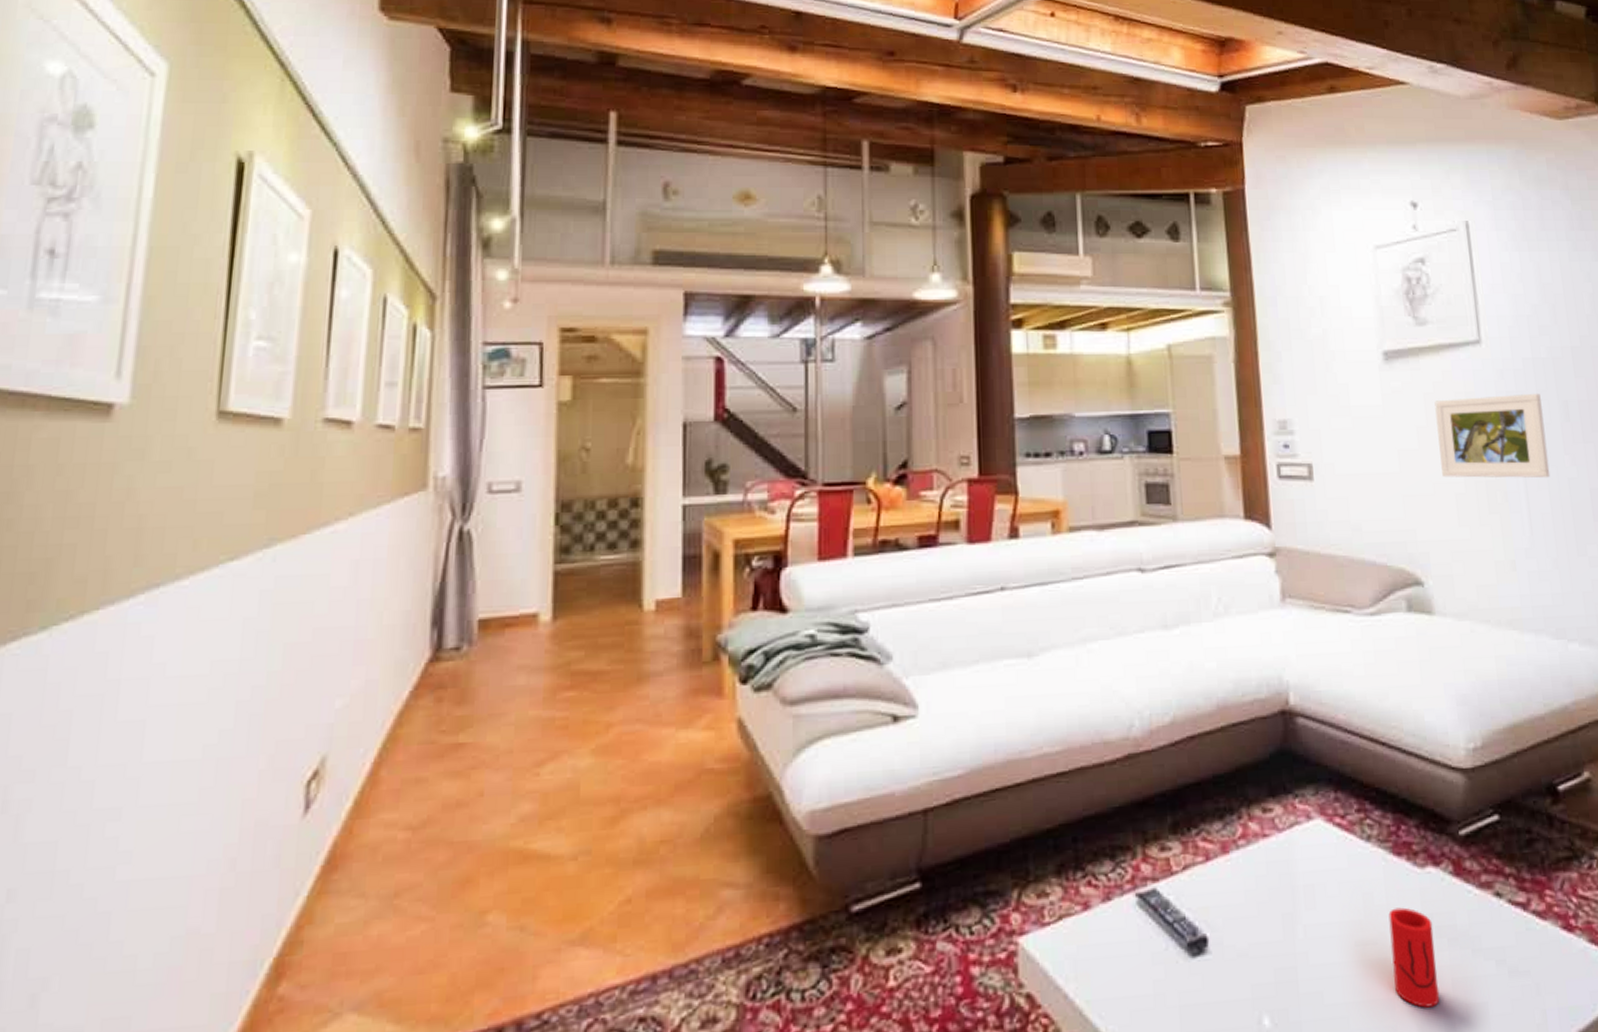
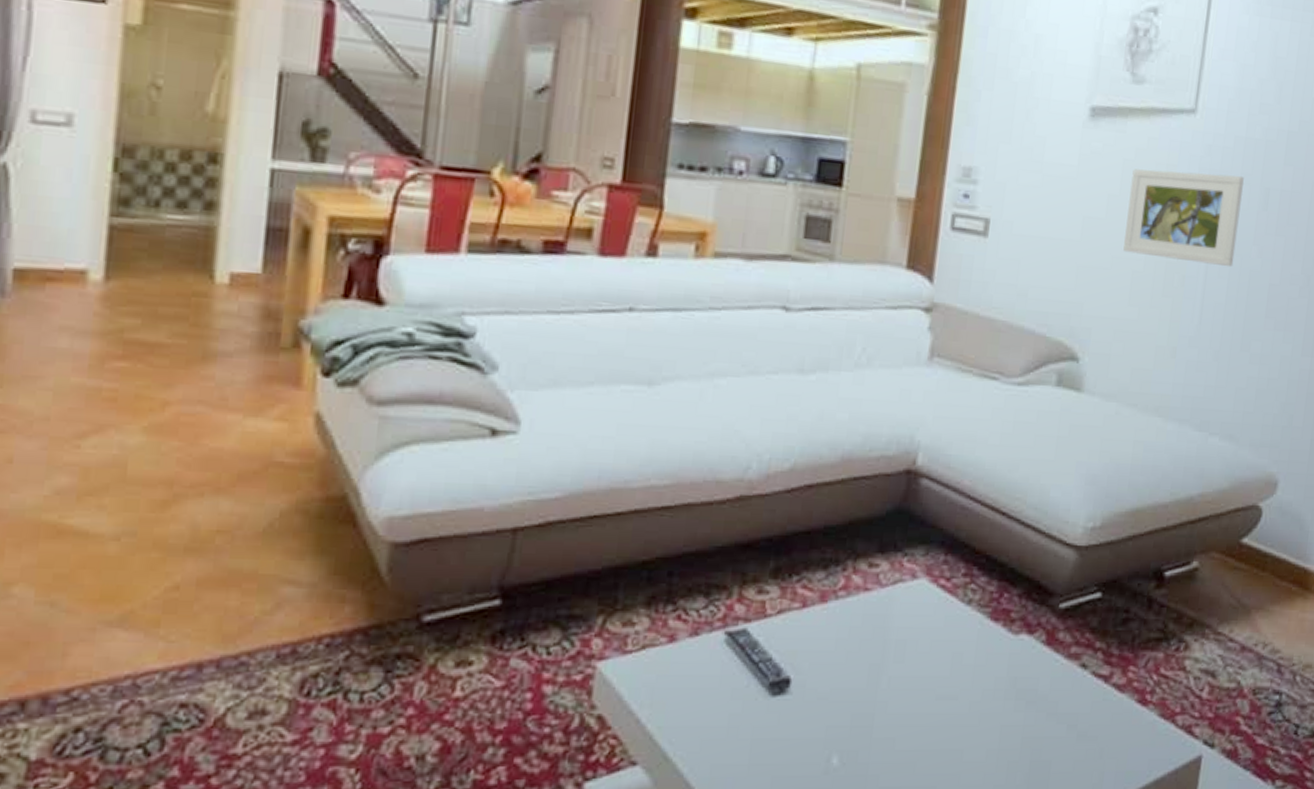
cup: present [1388,907,1440,1008] -> none [966,669,1015,761]

